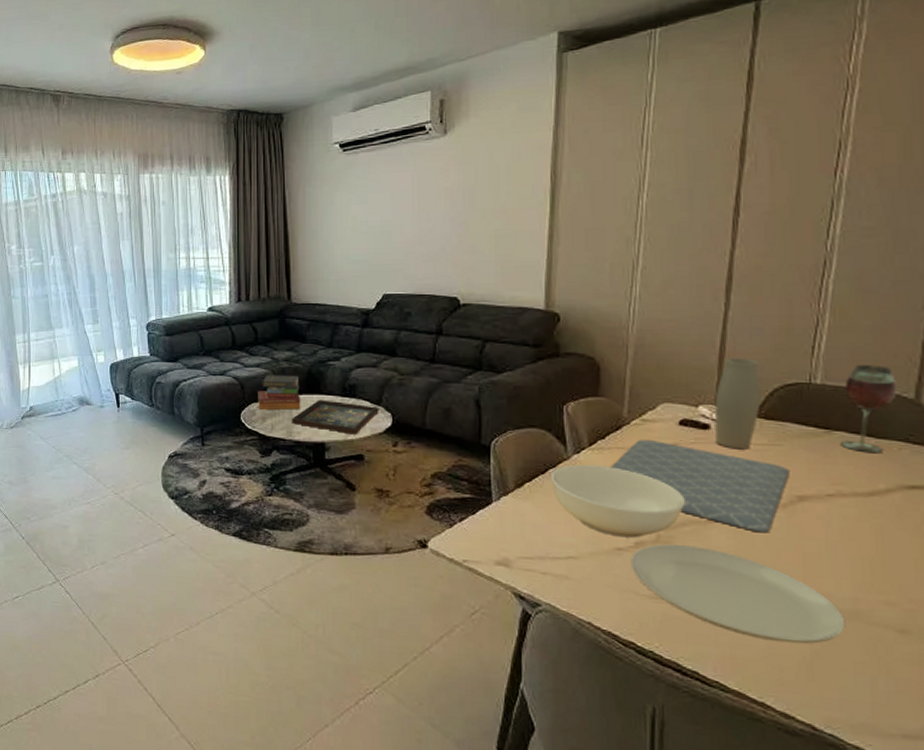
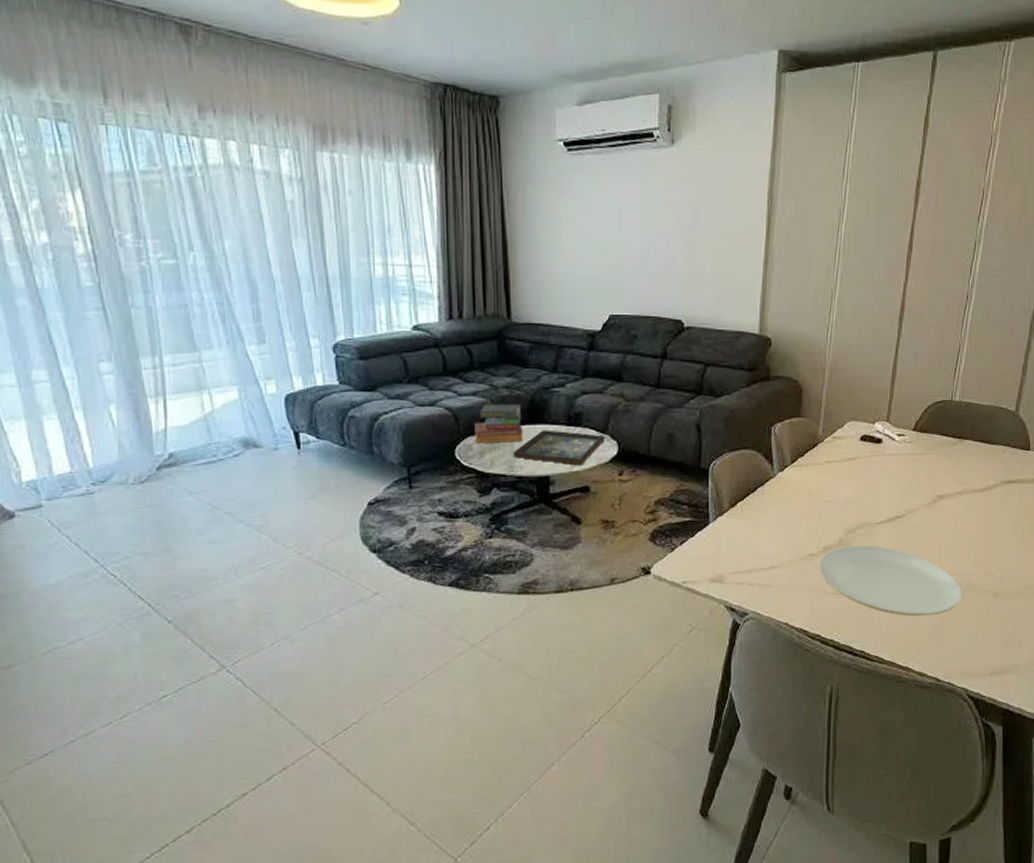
bowl: present [550,464,687,538] -> none [759,480,863,544]
placemat: present [610,439,790,533] -> none [807,454,934,529]
vase: present [714,358,761,450] -> none [886,380,919,460]
wineglass: present [841,365,897,454] -> none [968,384,1005,457]

